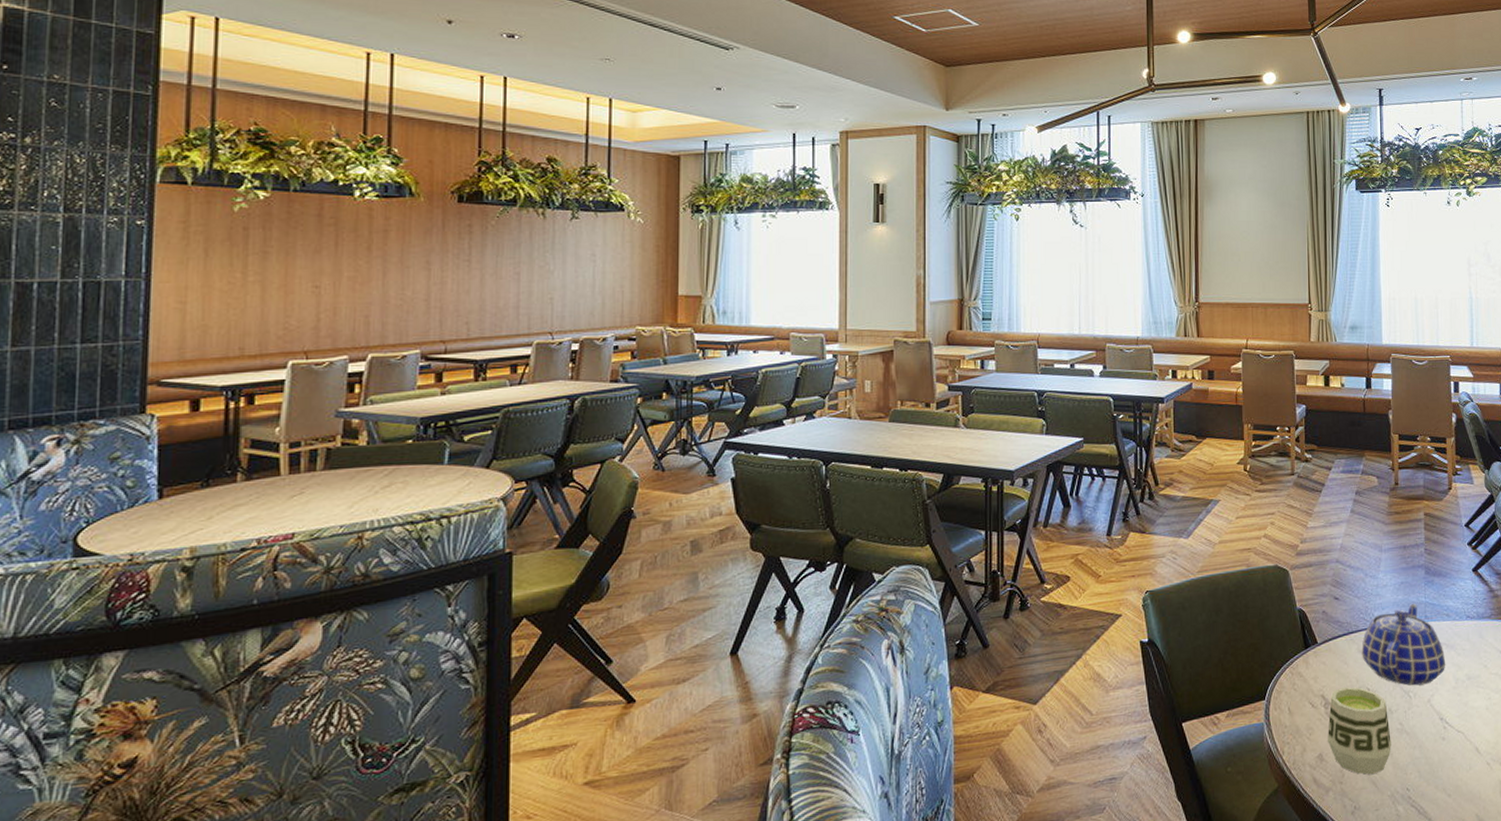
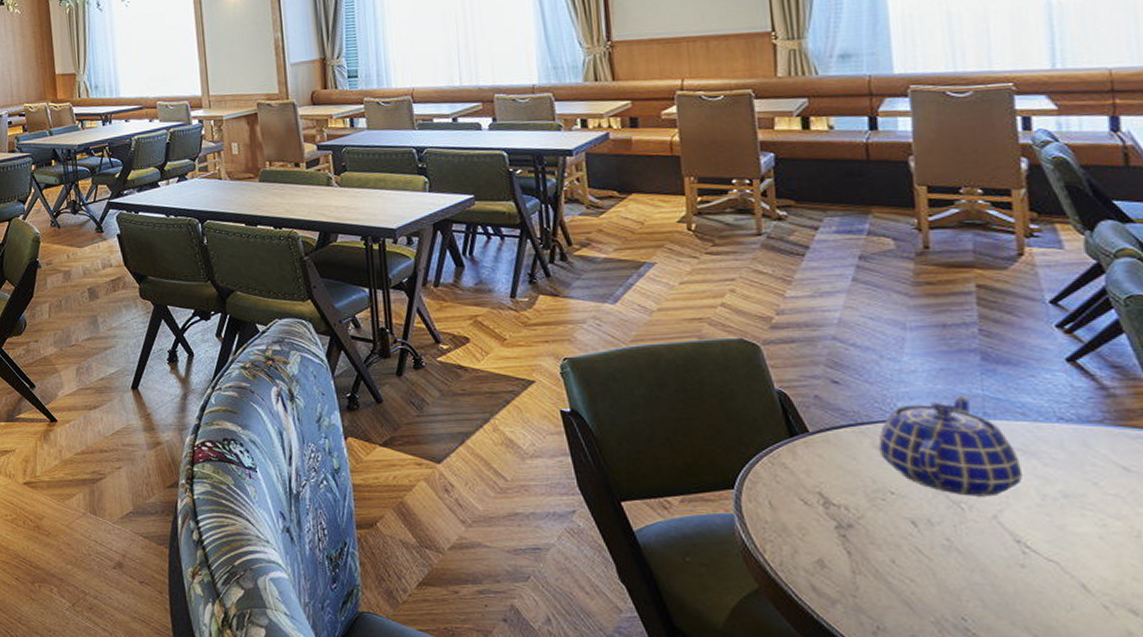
cup: present [1328,687,1391,775] -> none [830,487,934,594]

